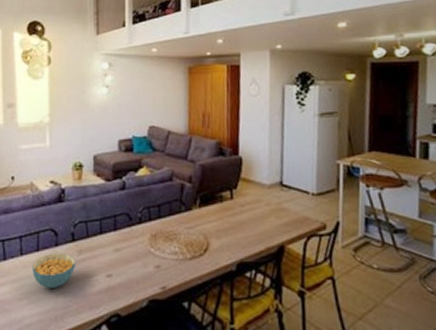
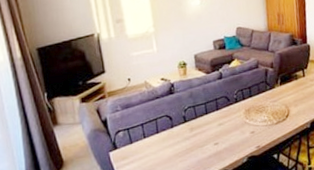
cereal bowl: present [31,253,76,288] -> none [153,132,190,160]

